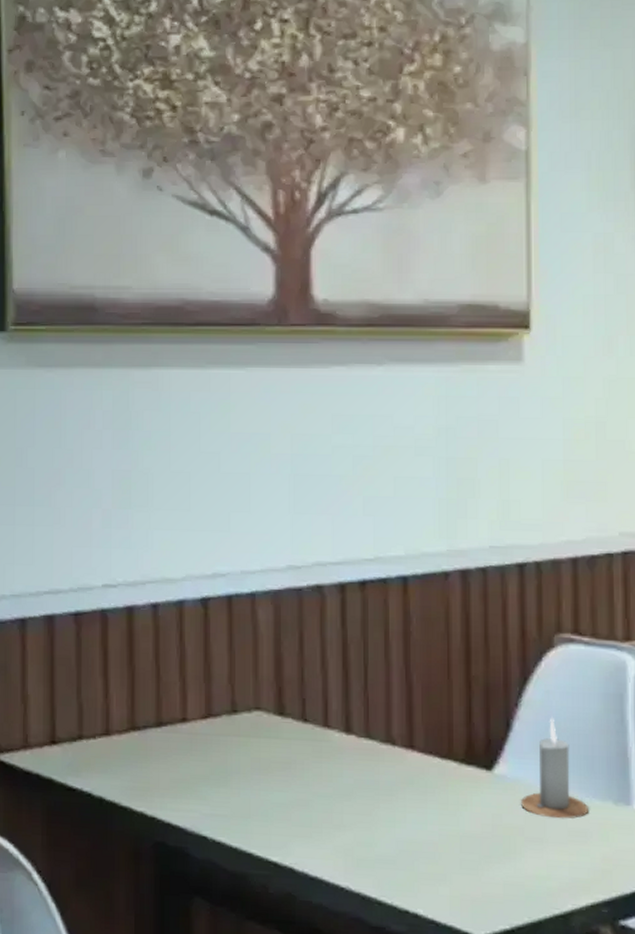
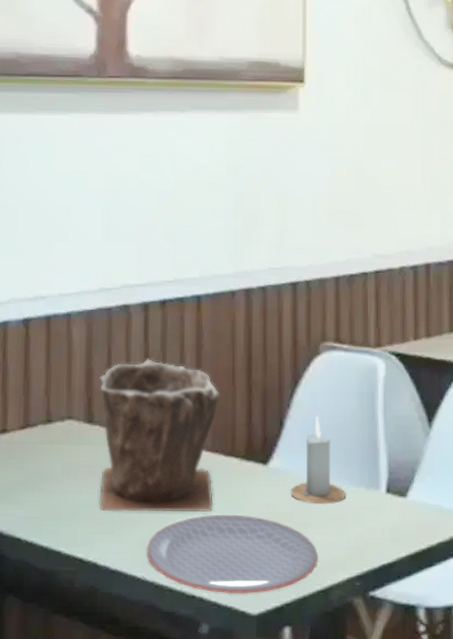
plant pot: none [291,646,433,820] -> present [99,359,220,513]
plate: none [350,823,556,914] -> present [146,514,319,595]

